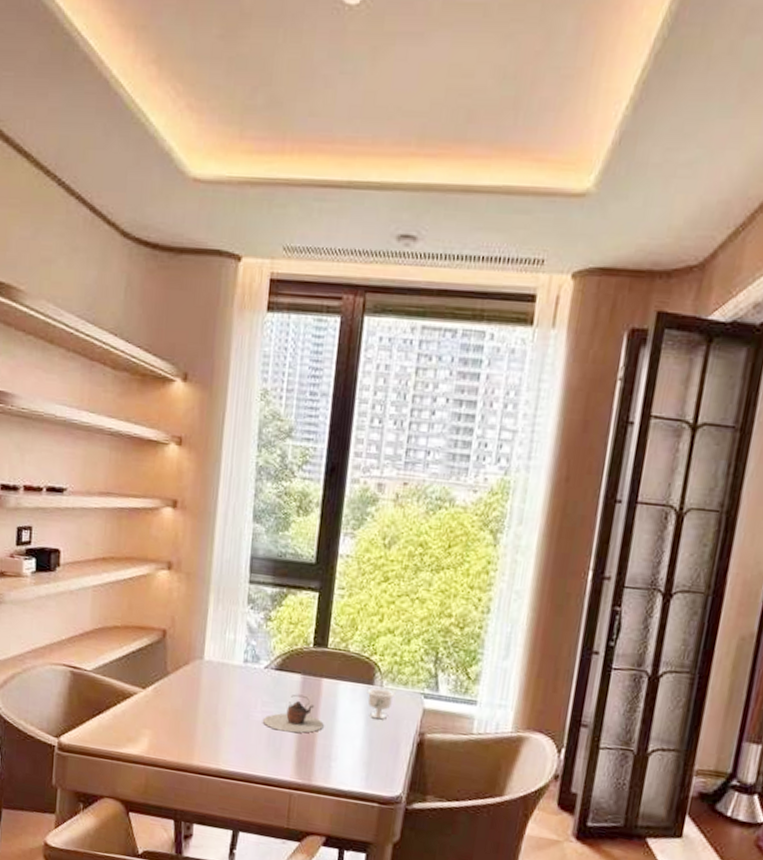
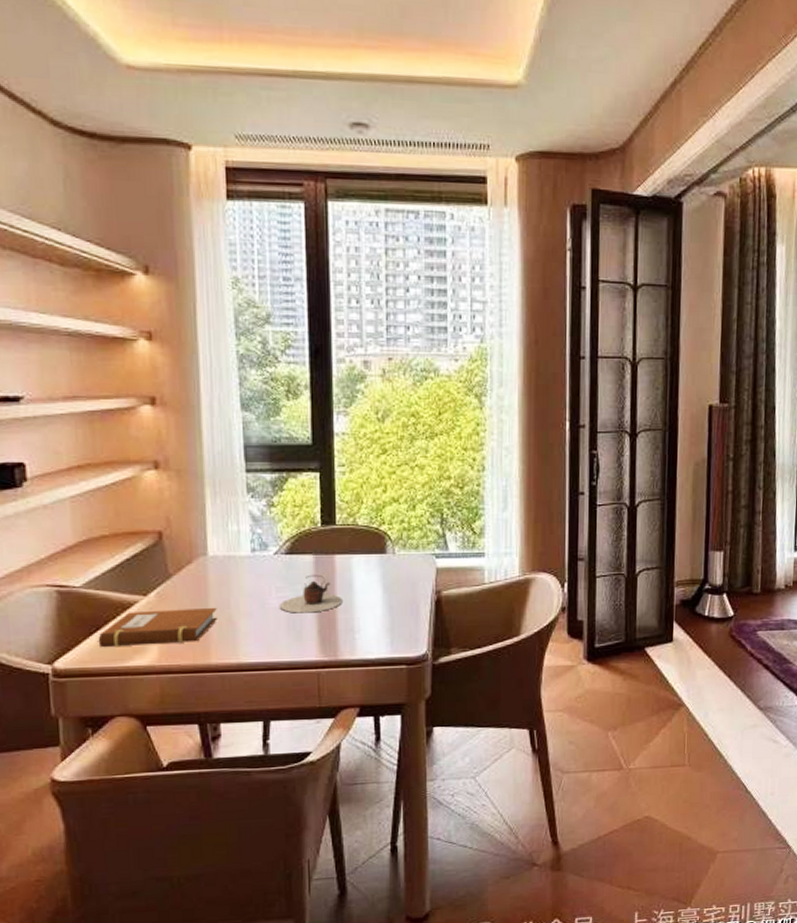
notebook: none [99,702,205,741] -> present [98,607,218,648]
teacup: present [367,688,394,720] -> none [380,557,407,585]

